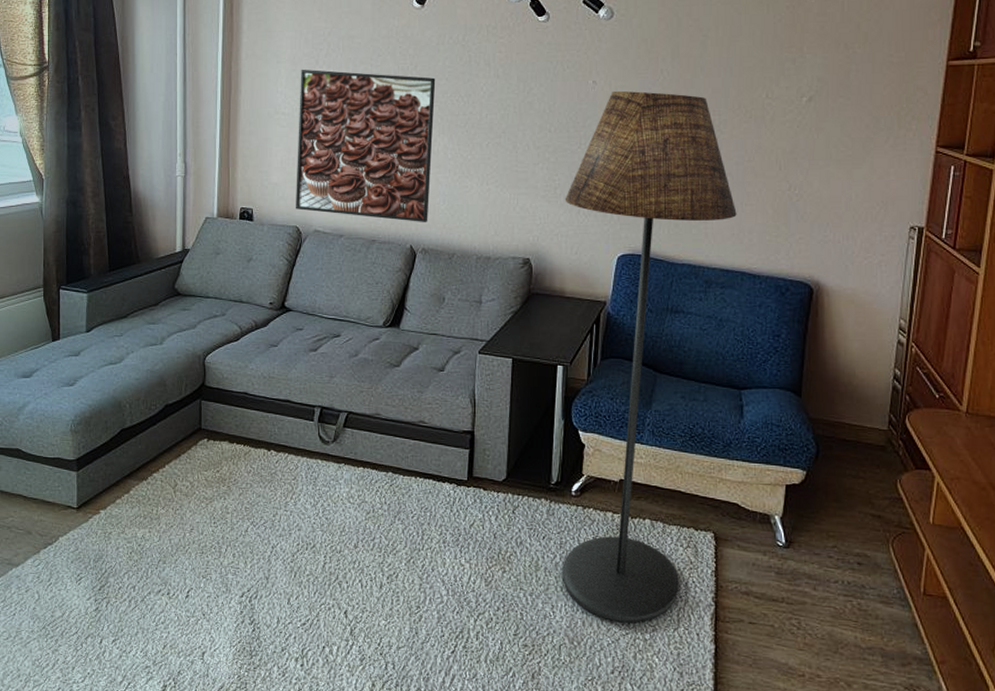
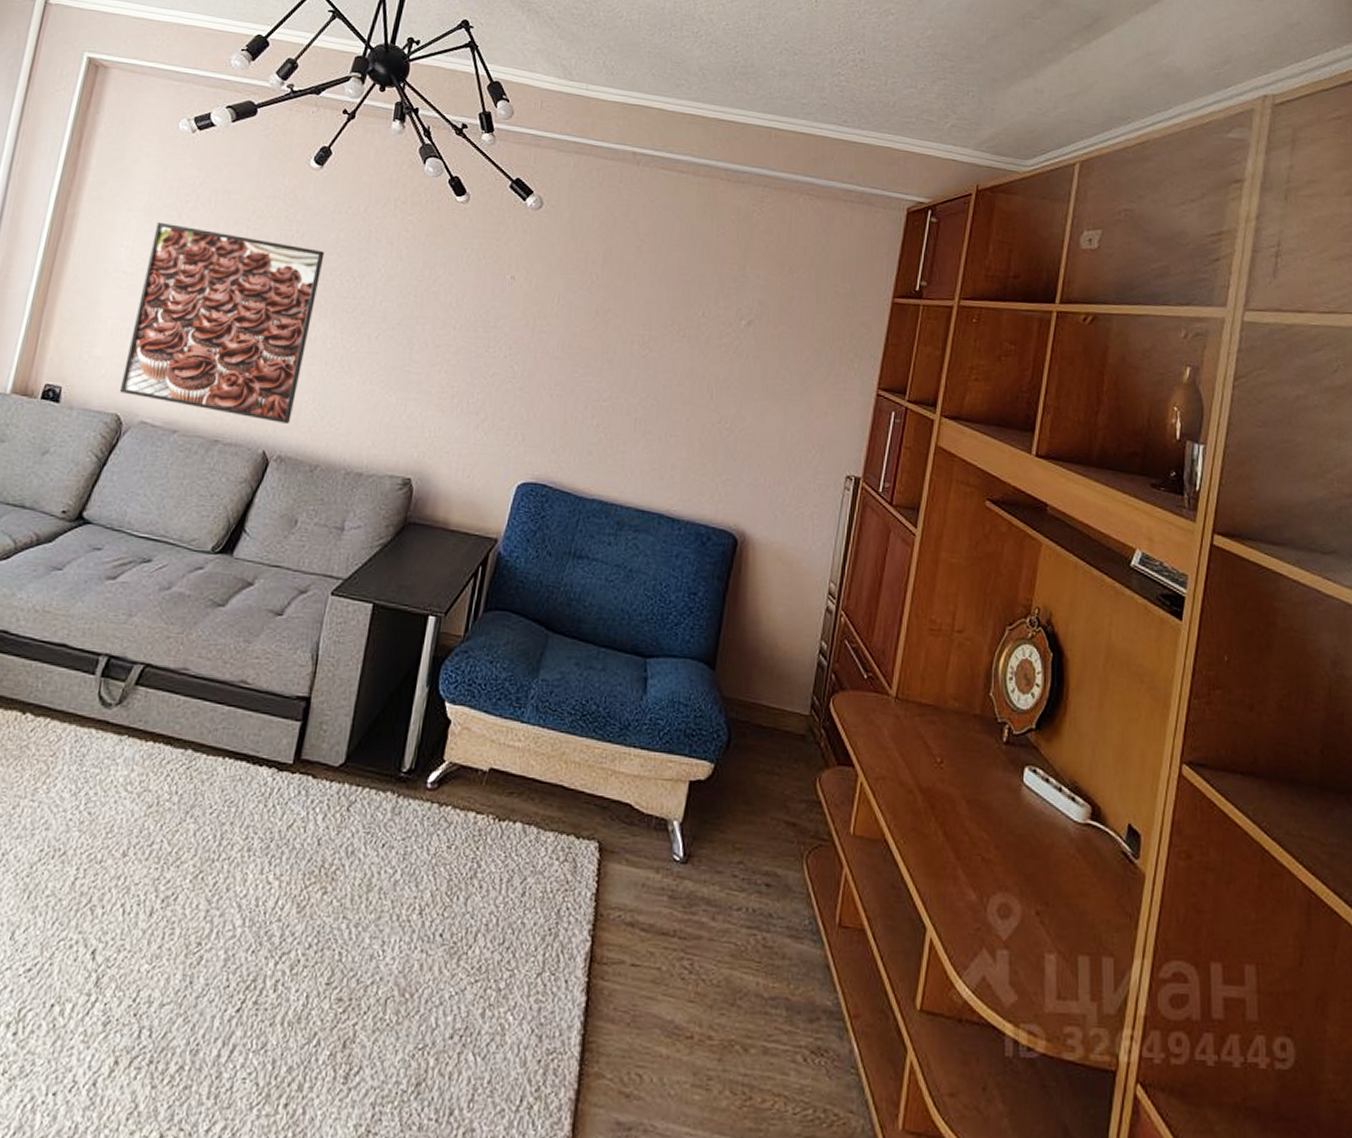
floor lamp: present [562,90,737,622] -> none [400,290,660,965]

